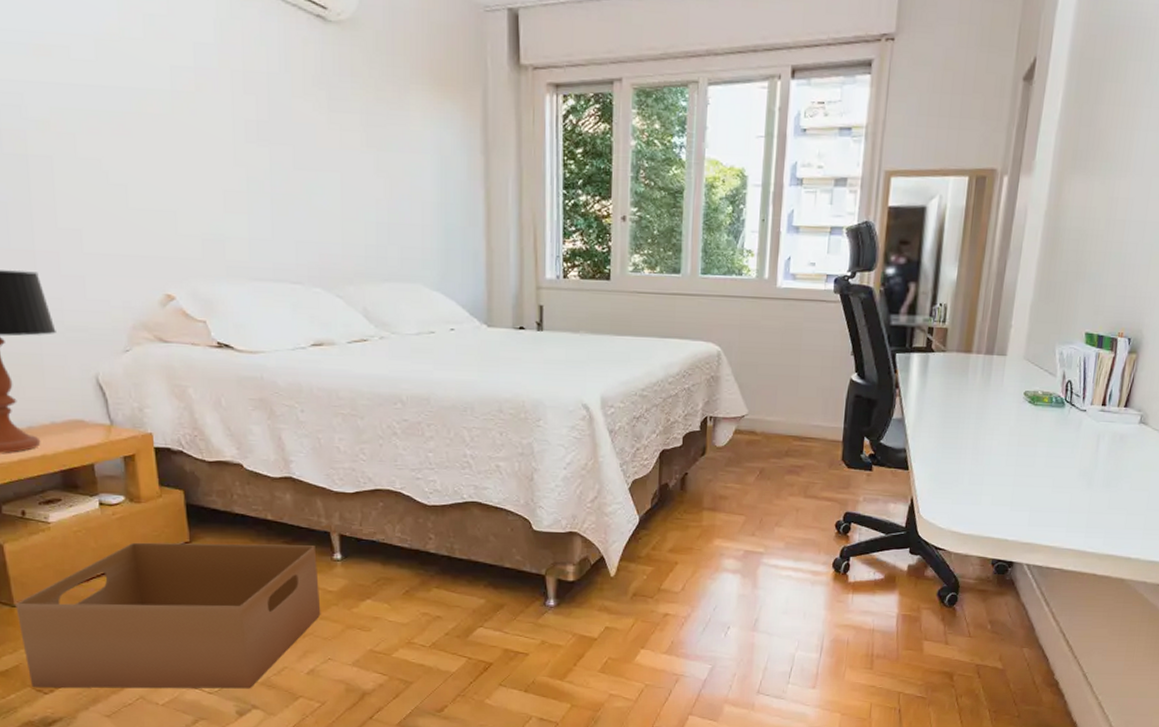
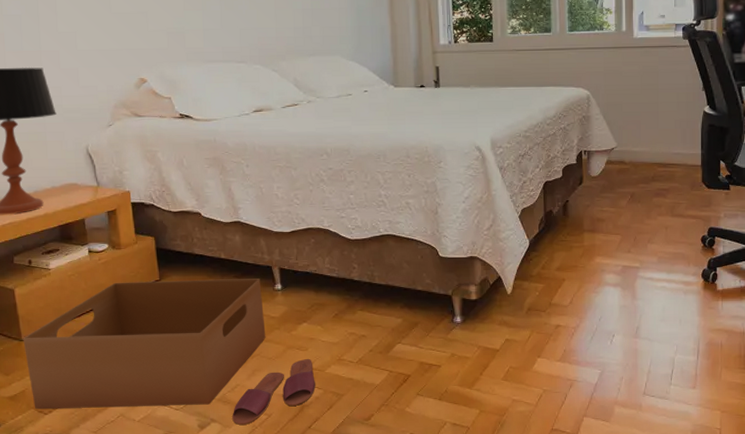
slippers: none [278,640,379,714] -> present [232,358,315,426]

